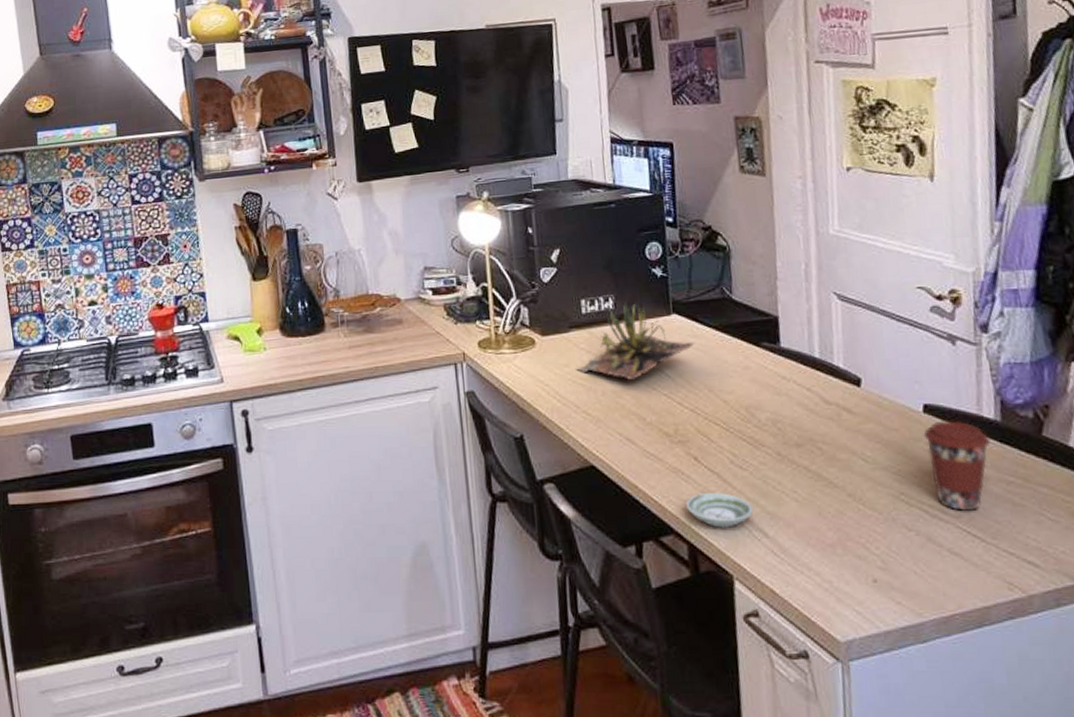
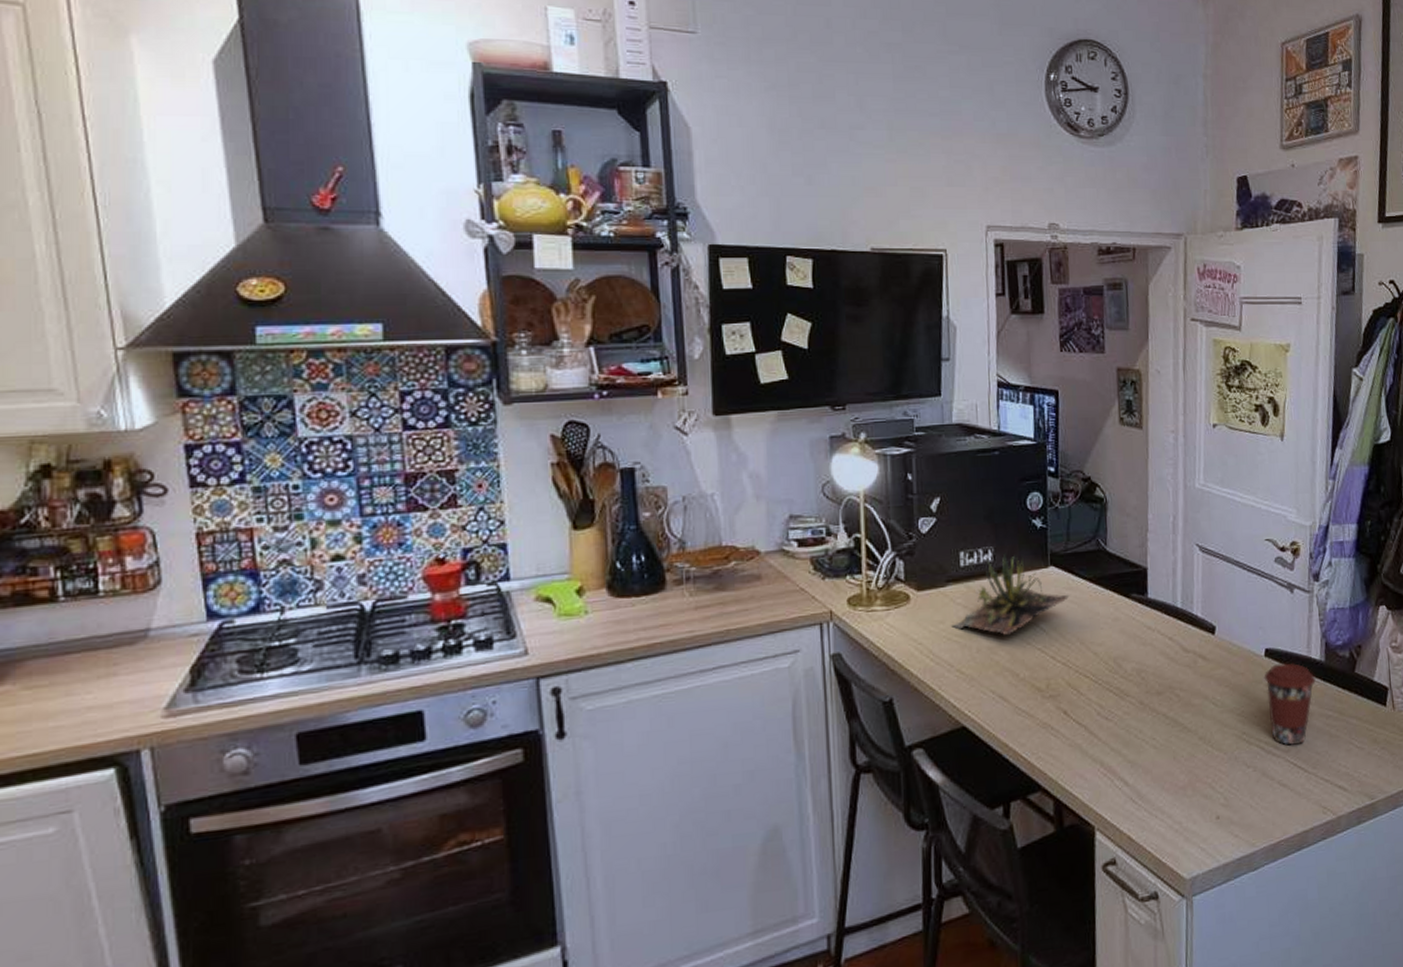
saucer: present [686,492,754,528] -> none [1054,745,1117,781]

